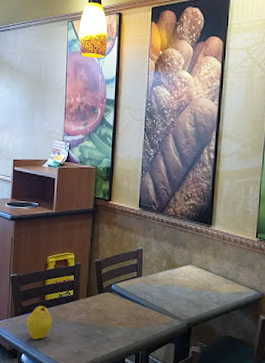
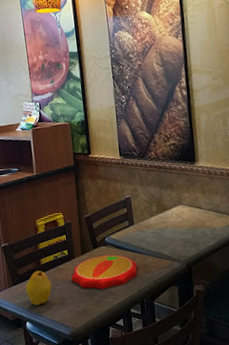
plate: none [72,301,139,335] -> present [71,254,138,289]

